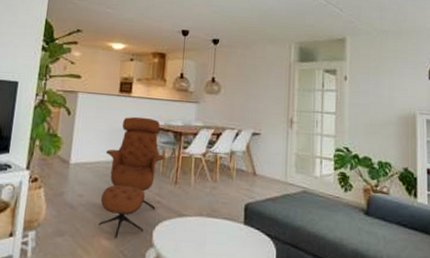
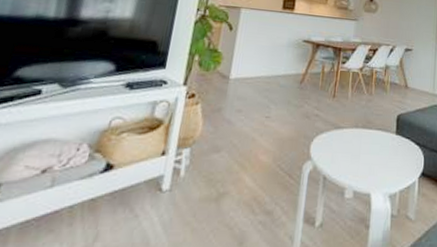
lounge chair: present [99,116,165,238] -> none [257,32,325,152]

